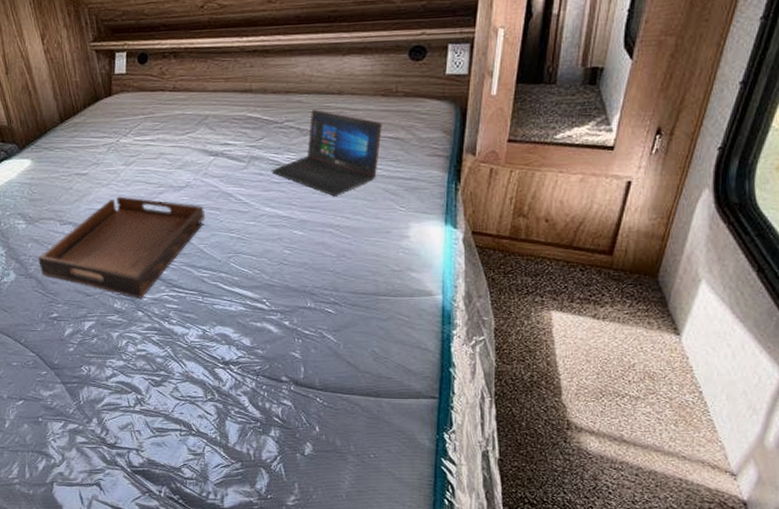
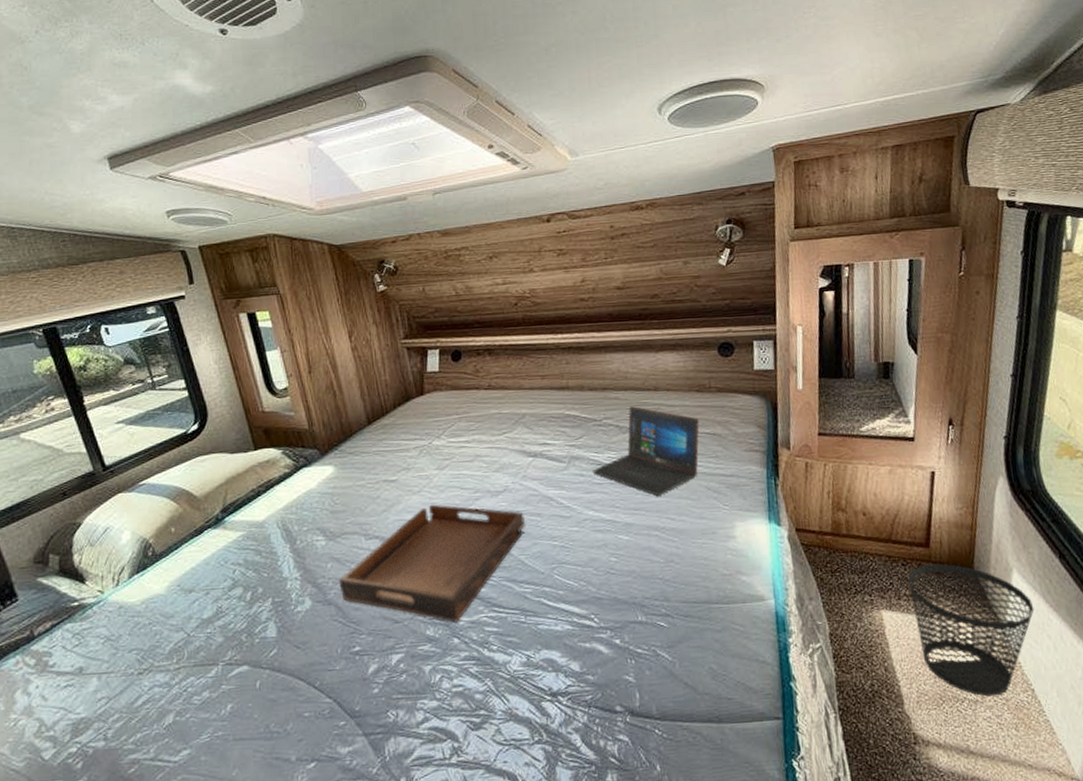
wastebasket: none [584,271,718,395] -> present [908,563,1034,697]

